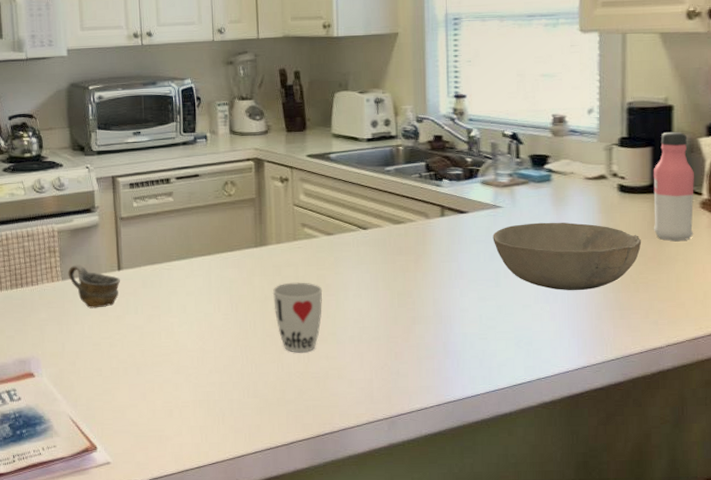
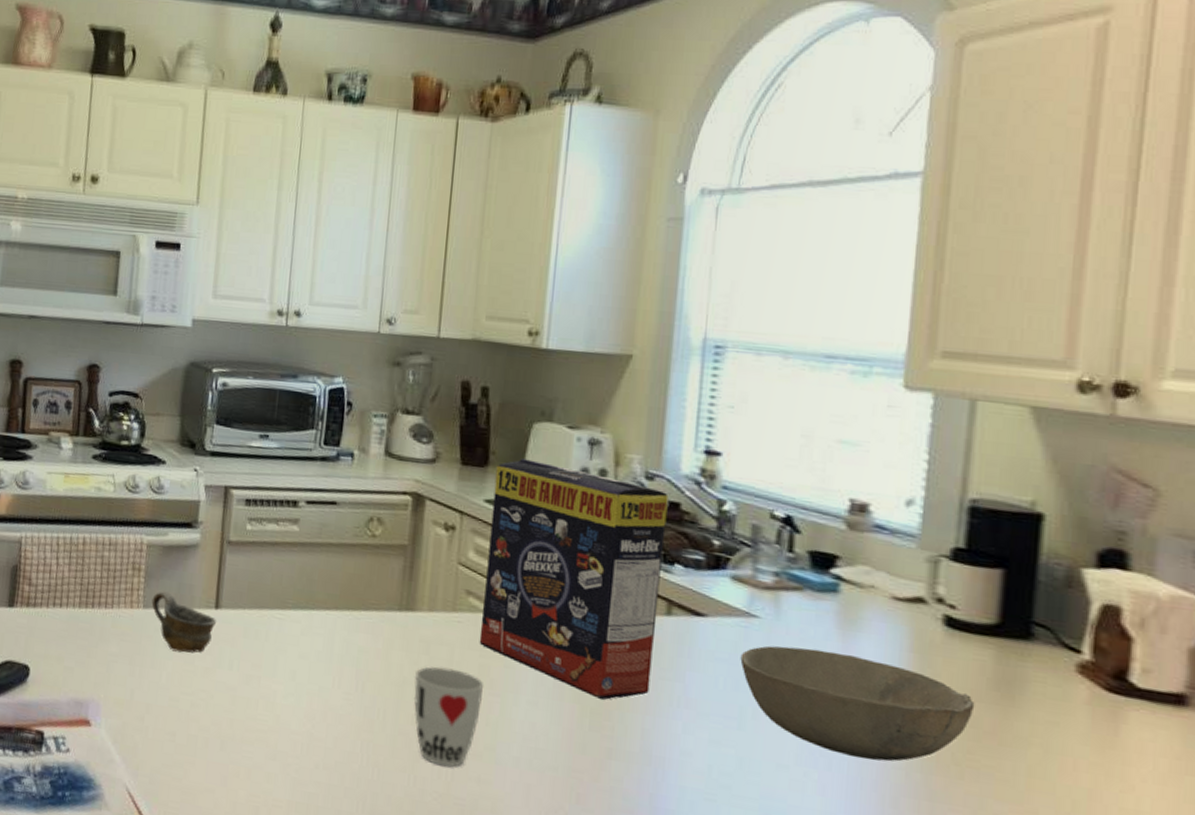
cereal box: none [312,120,435,284] -> present [479,458,669,700]
water bottle: present [653,131,694,242] -> none [995,551,1071,718]

